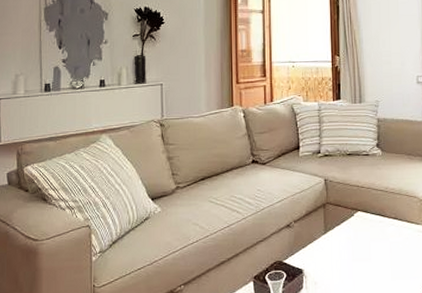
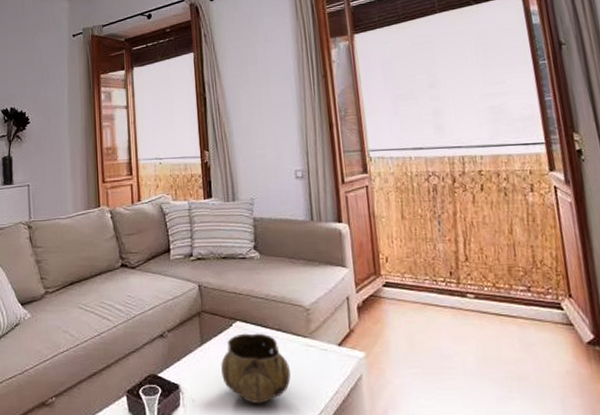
decorative bowl: none [342,221,403,283] -> present [221,333,291,403]

